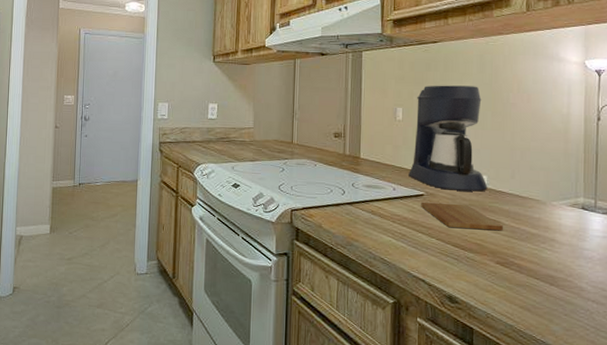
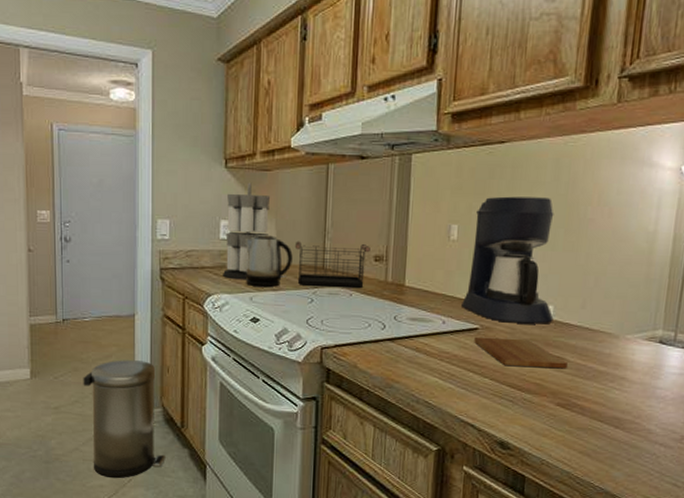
pedal bin: none [92,218,159,323] -> present [83,360,166,478]
spice rack: none [210,74,250,152] -> present [223,182,271,280]
kettle: none [229,114,267,158] -> present [246,234,293,287]
dish rack: none [268,120,331,159] -> present [294,241,370,288]

